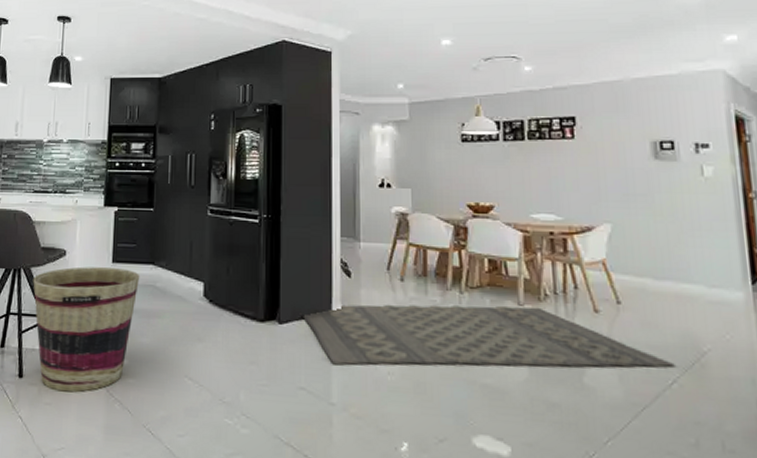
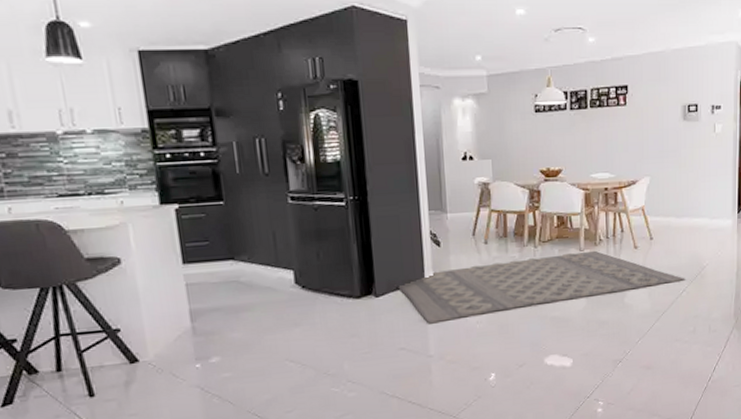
basket: present [33,266,140,393] -> none [82,268,220,401]

